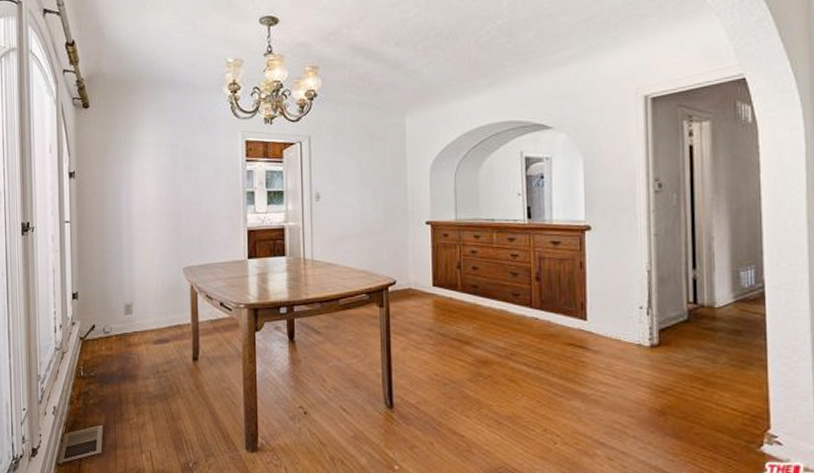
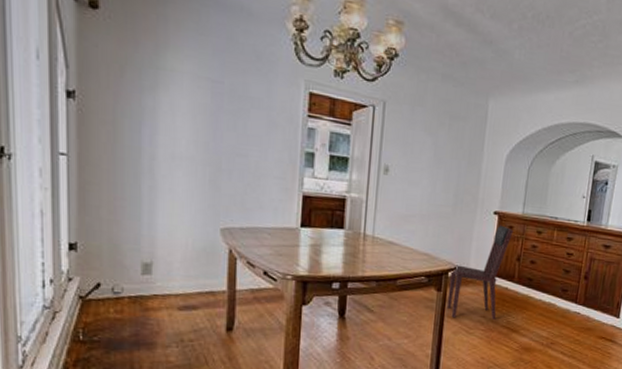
dining chair: none [390,234,449,334] -> present [446,225,514,320]

